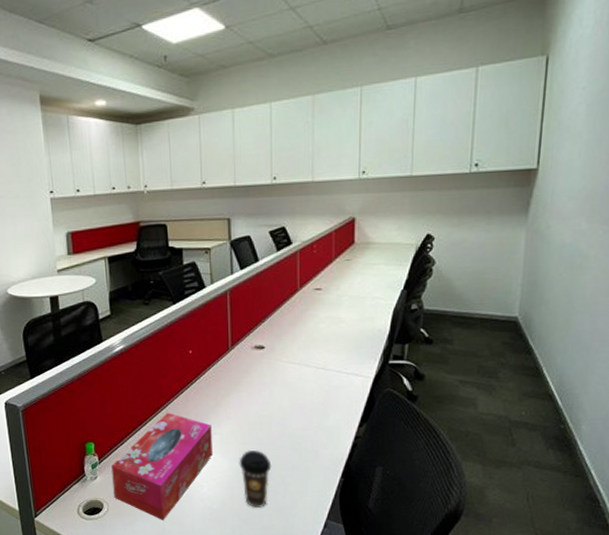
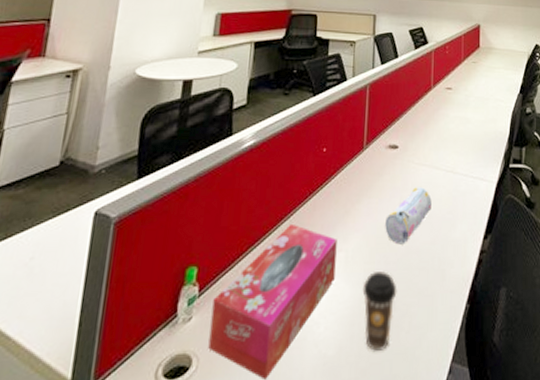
pencil case: none [256,383,302,430] -> present [385,187,432,245]

